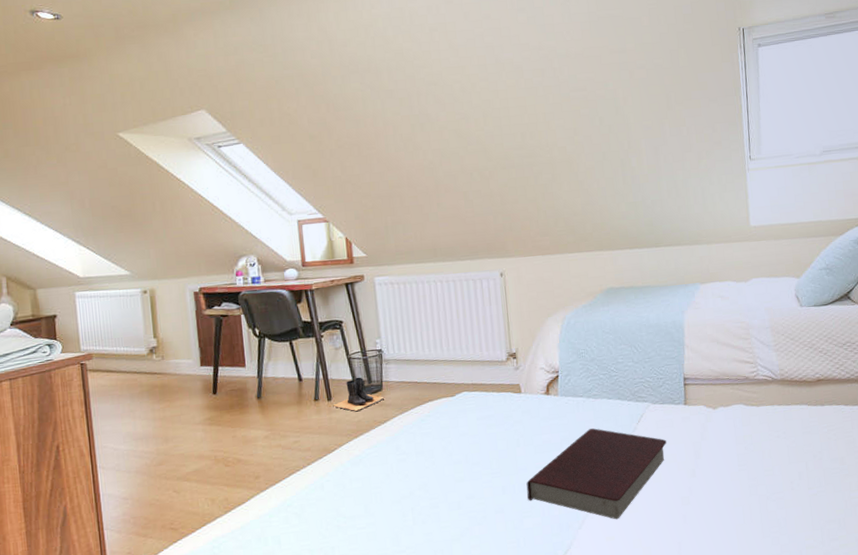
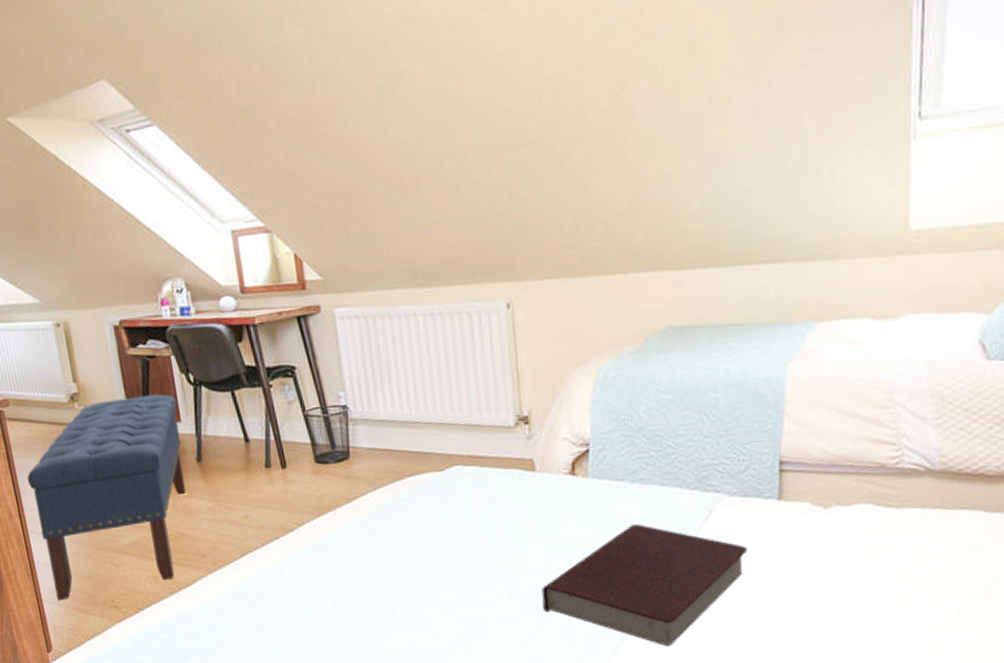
bench: none [102,345,246,529] -> present [27,394,186,601]
boots: present [333,377,385,412] -> none [288,440,354,484]

